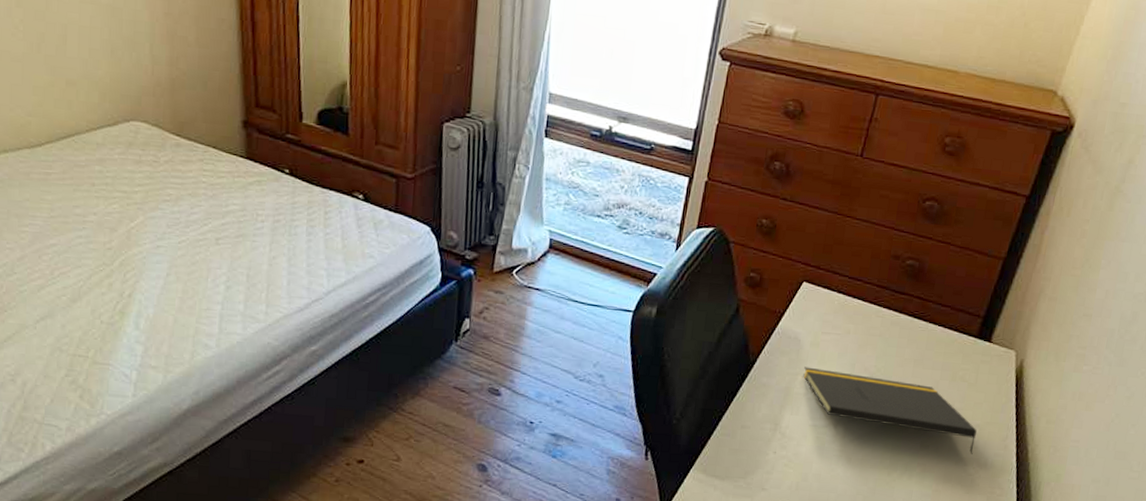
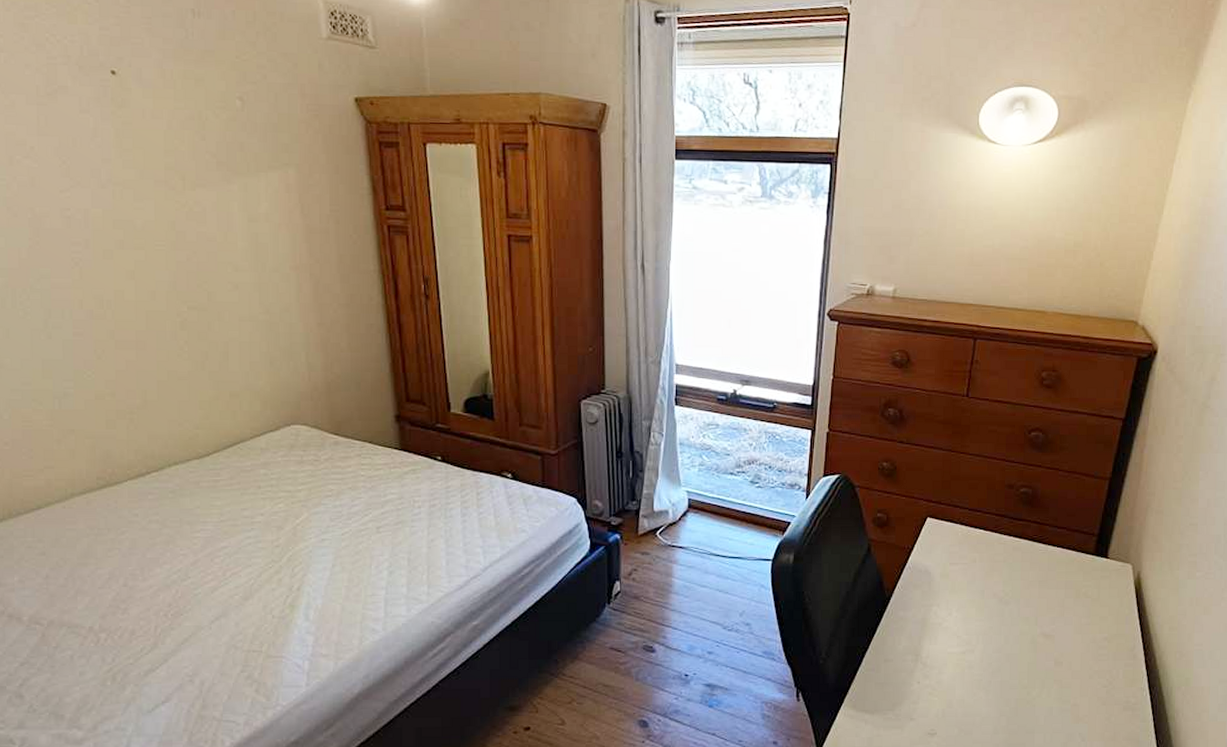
notepad: present [803,366,977,454] -> none [937,597,1105,667]

